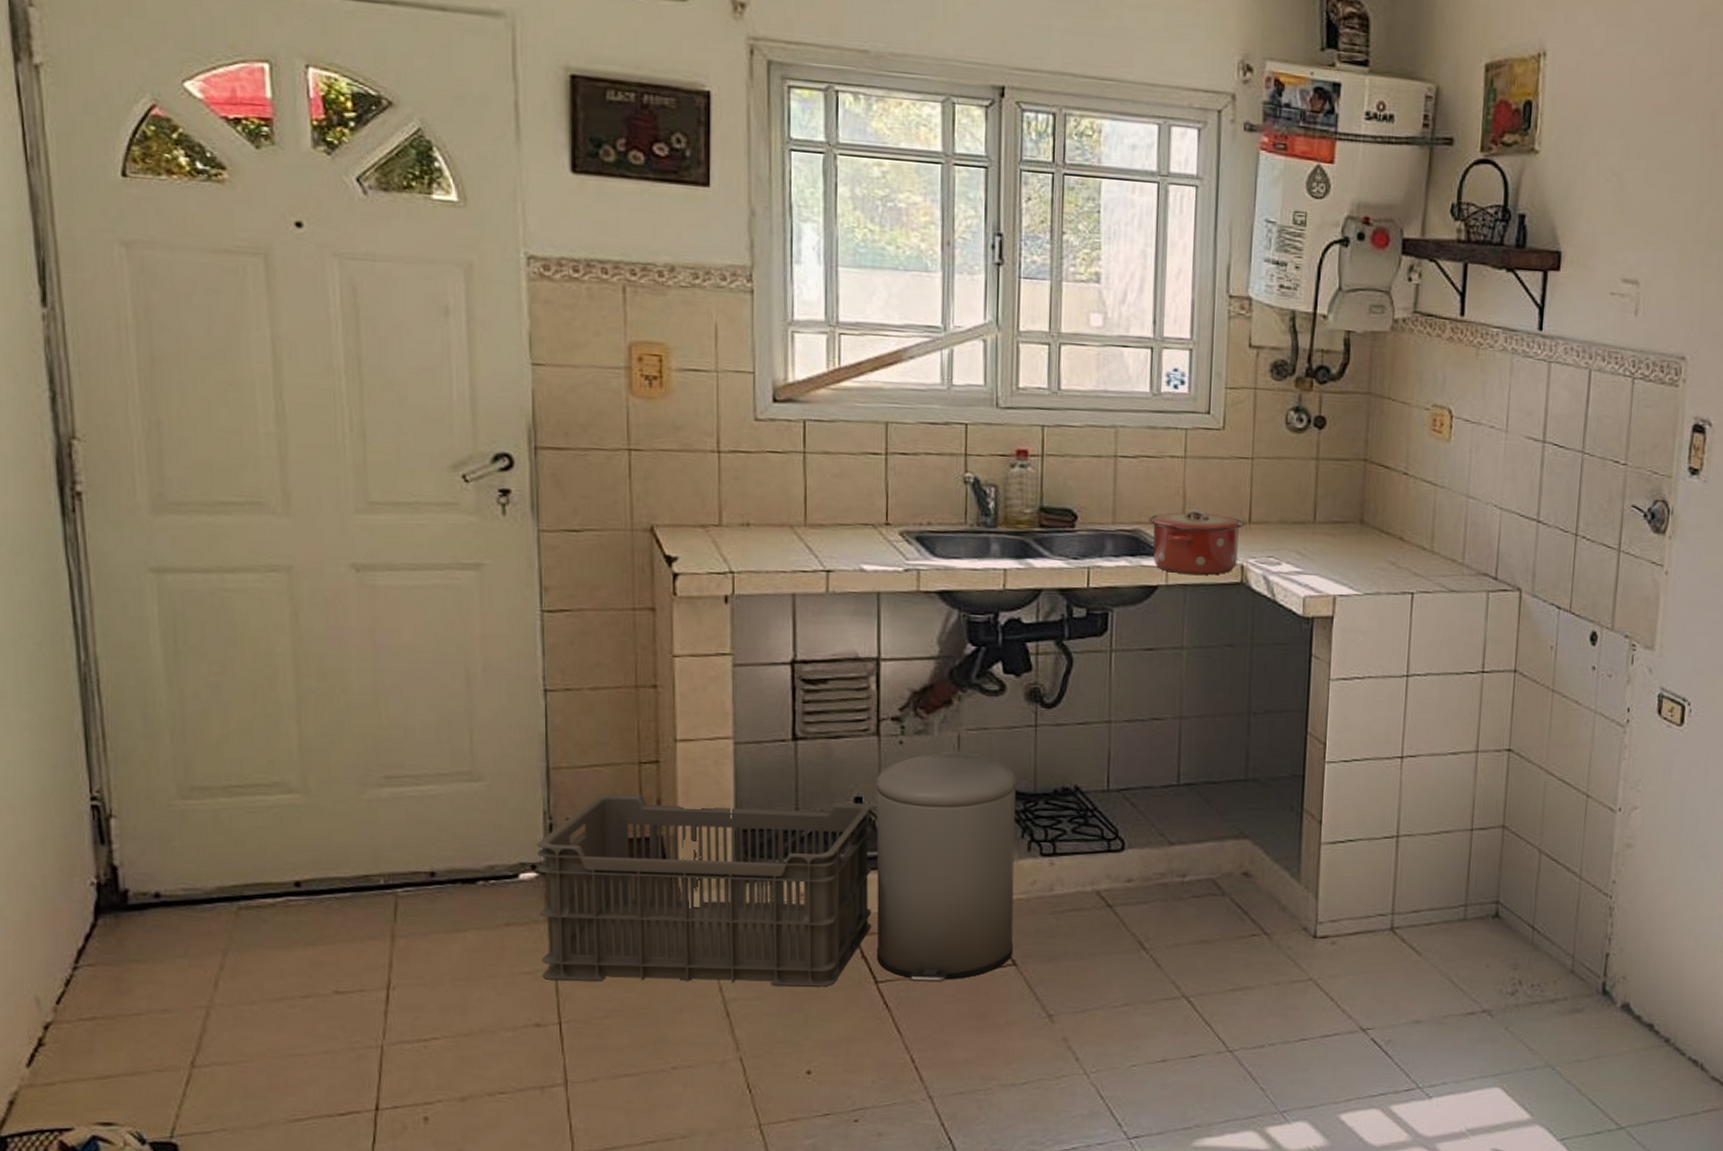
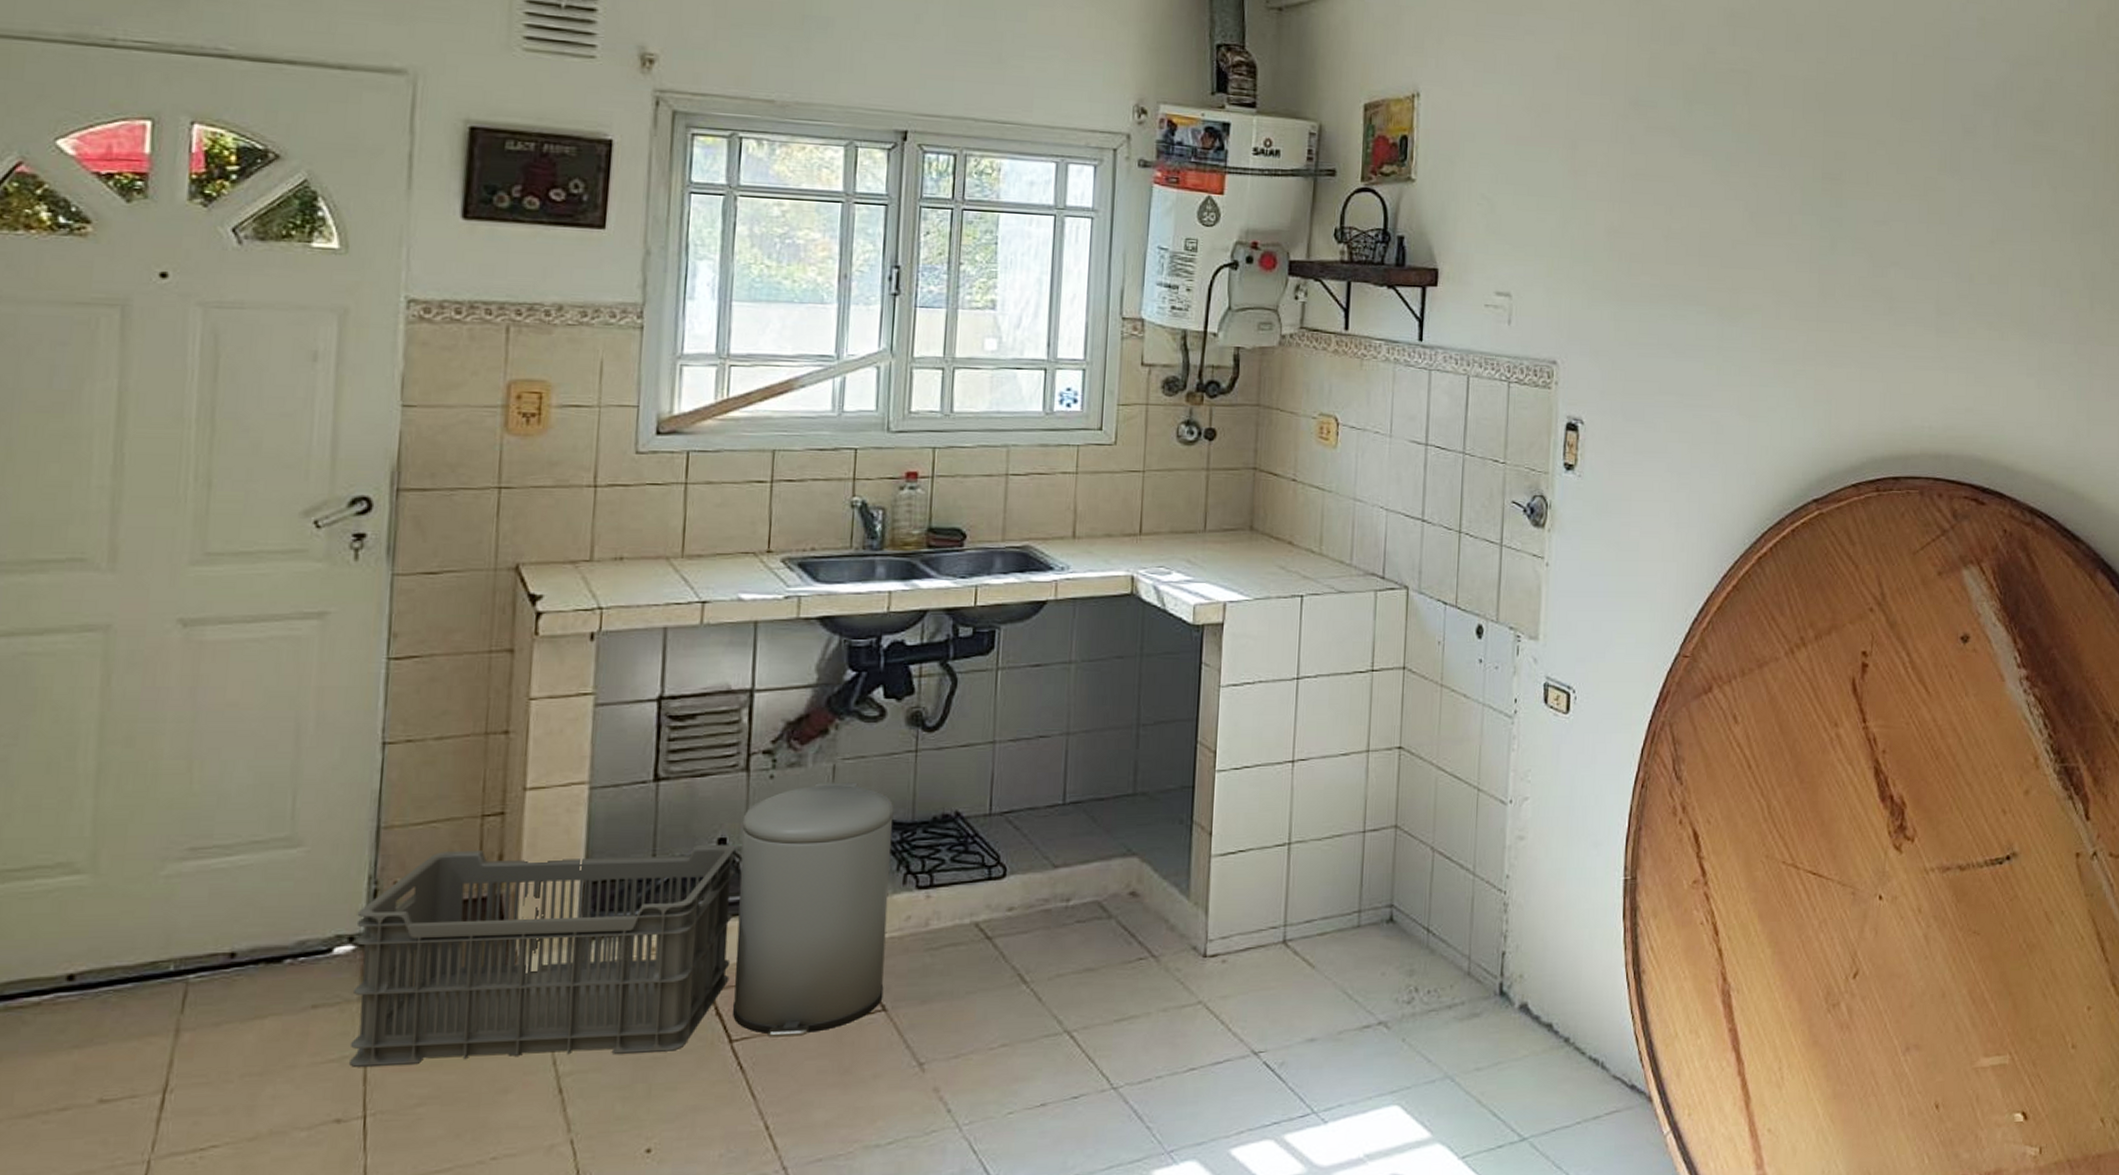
casserole: present [1149,508,1245,575] -> none [1039,522,1135,589]

